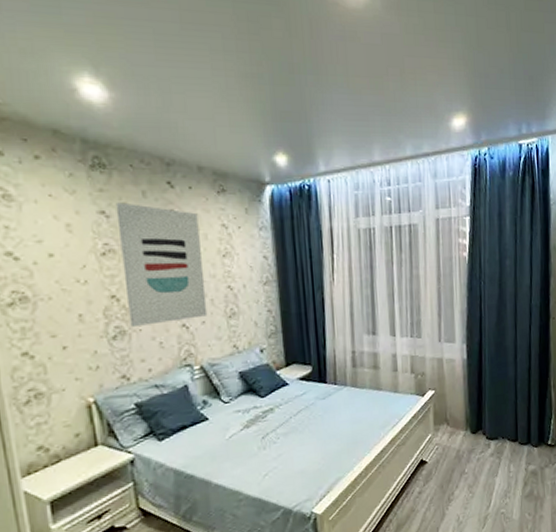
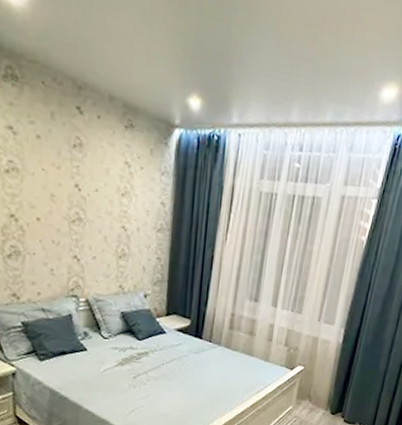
wall art: present [115,202,208,327] -> none [23,119,103,252]

